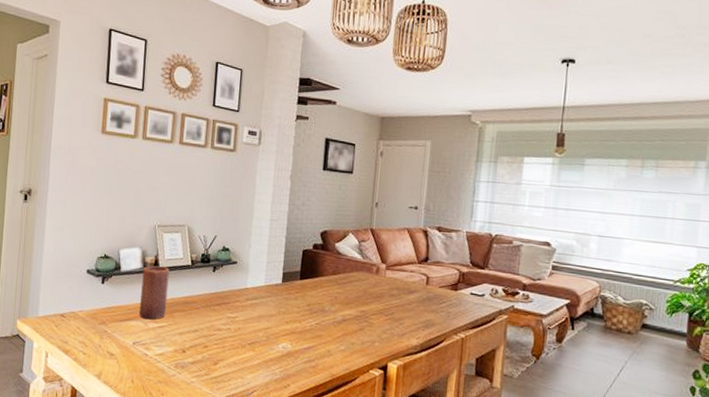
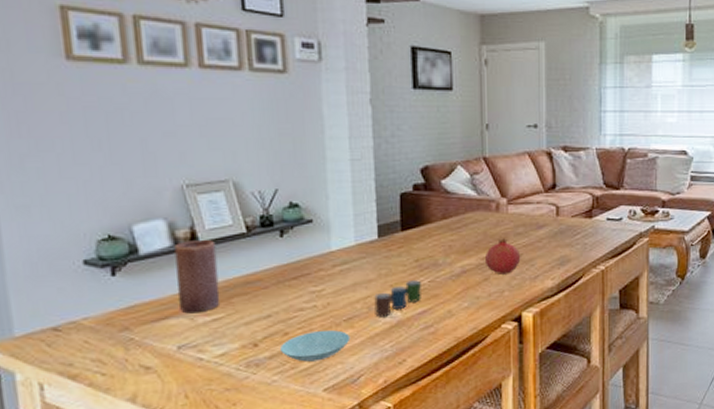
saucer: none [200,348,251,373] -> present [281,329,351,362]
cup: none [271,320,311,347] -> present [374,280,422,317]
fruit: none [362,297,393,328] -> present [486,238,521,275]

